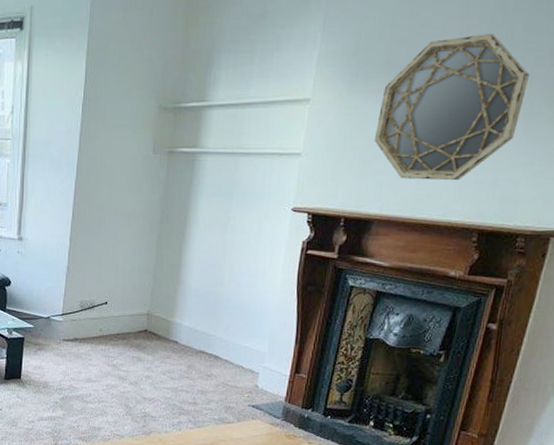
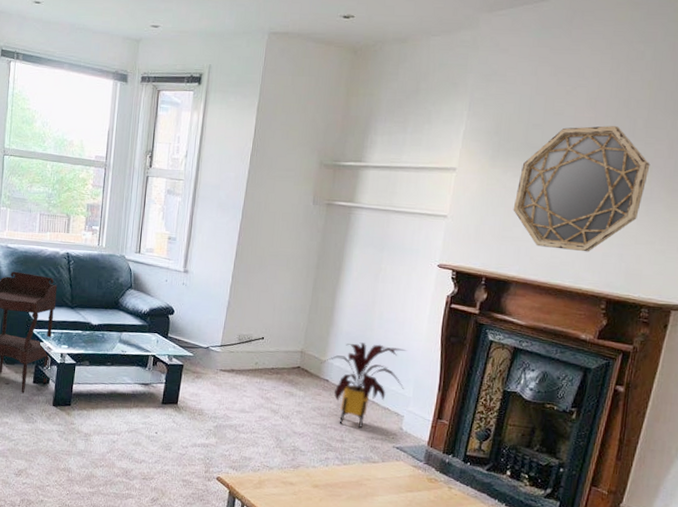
house plant: none [169,299,260,389] -> present [321,342,407,429]

